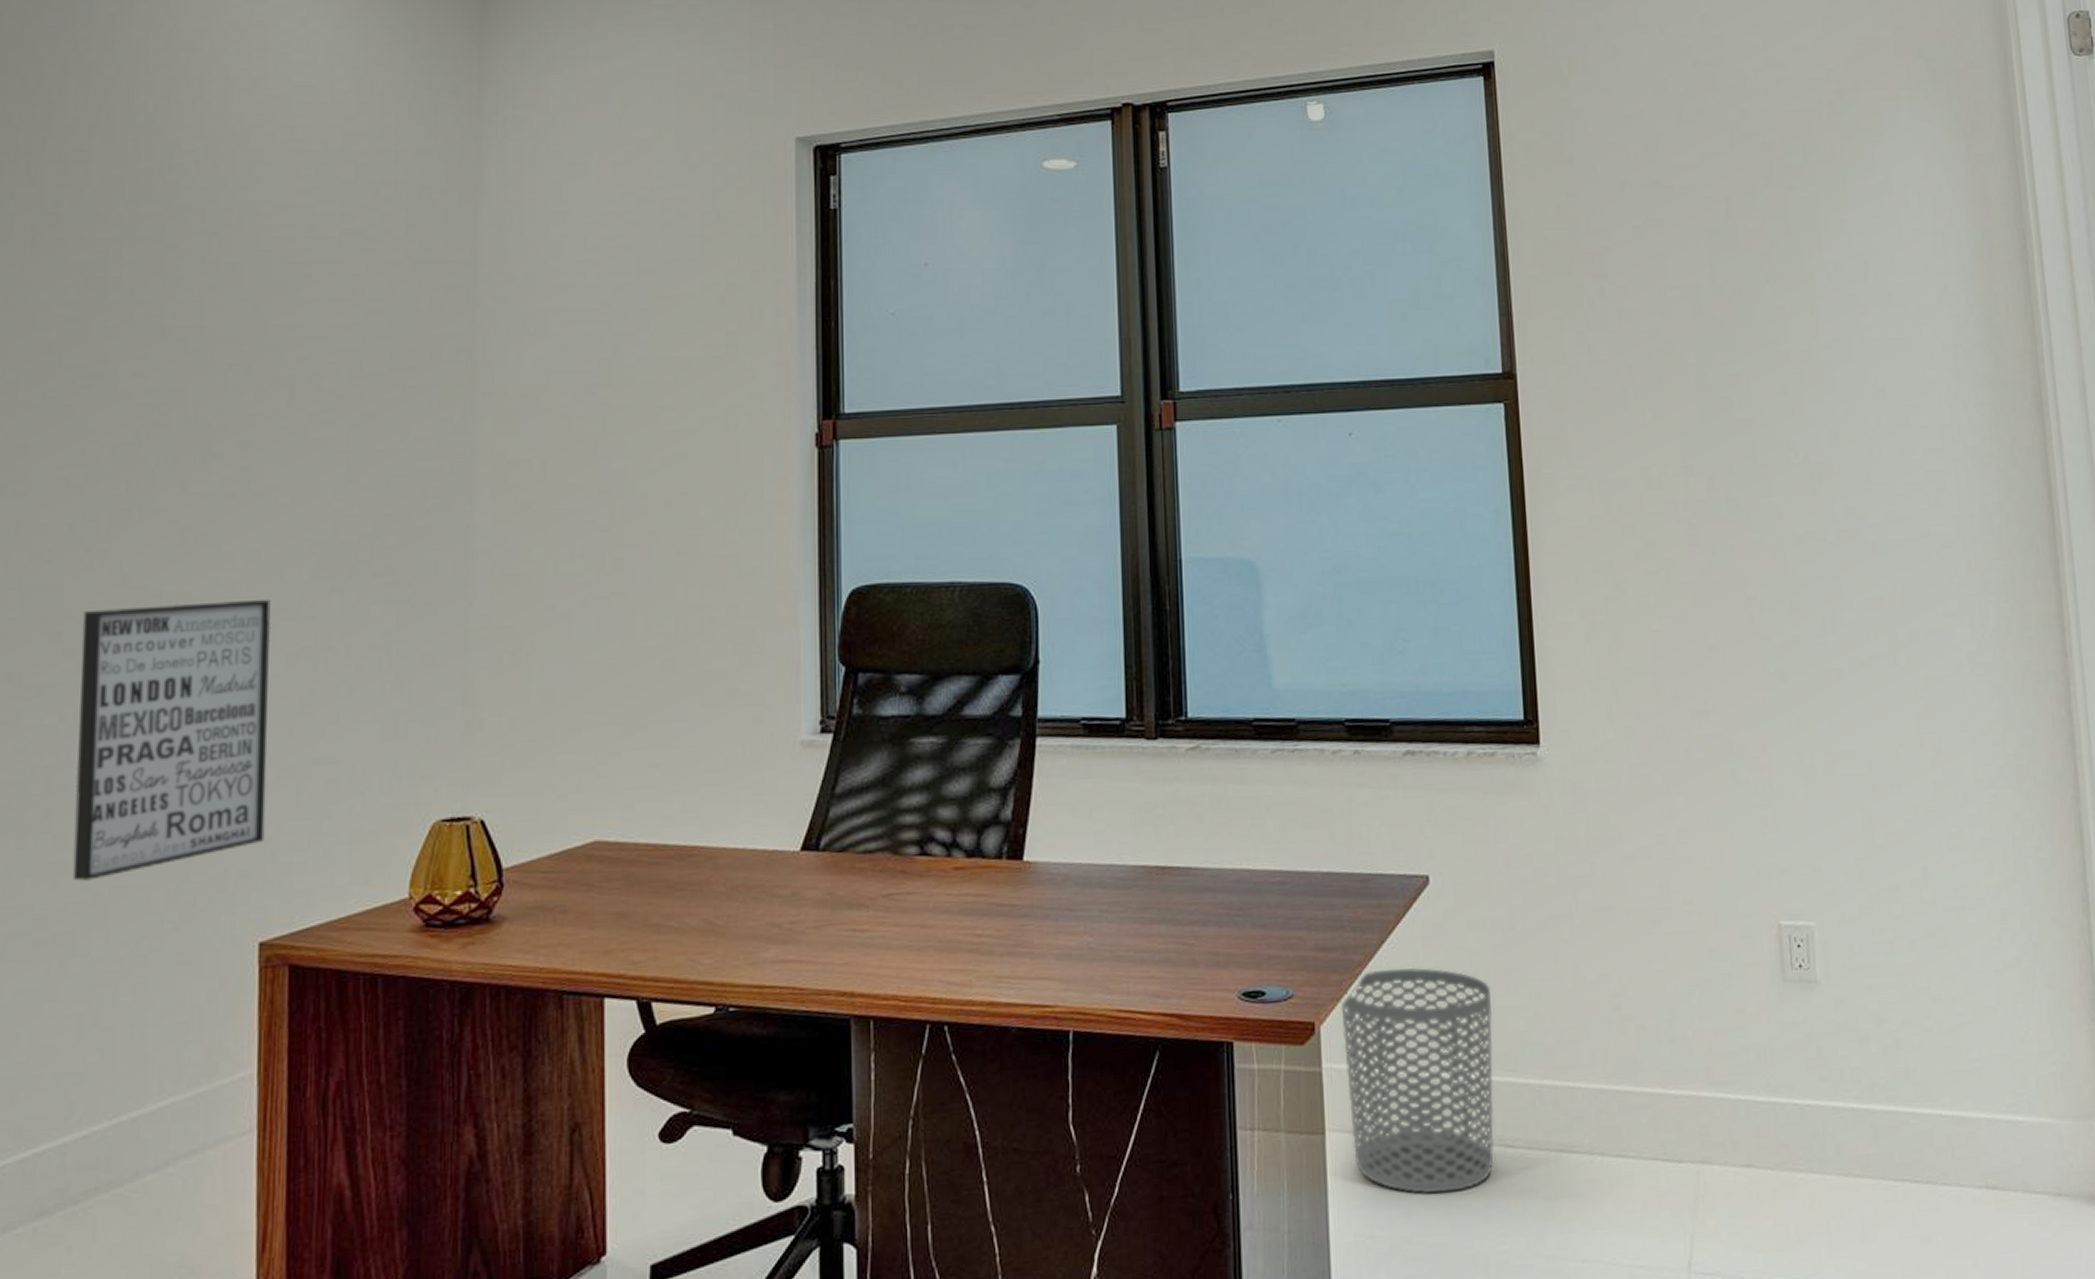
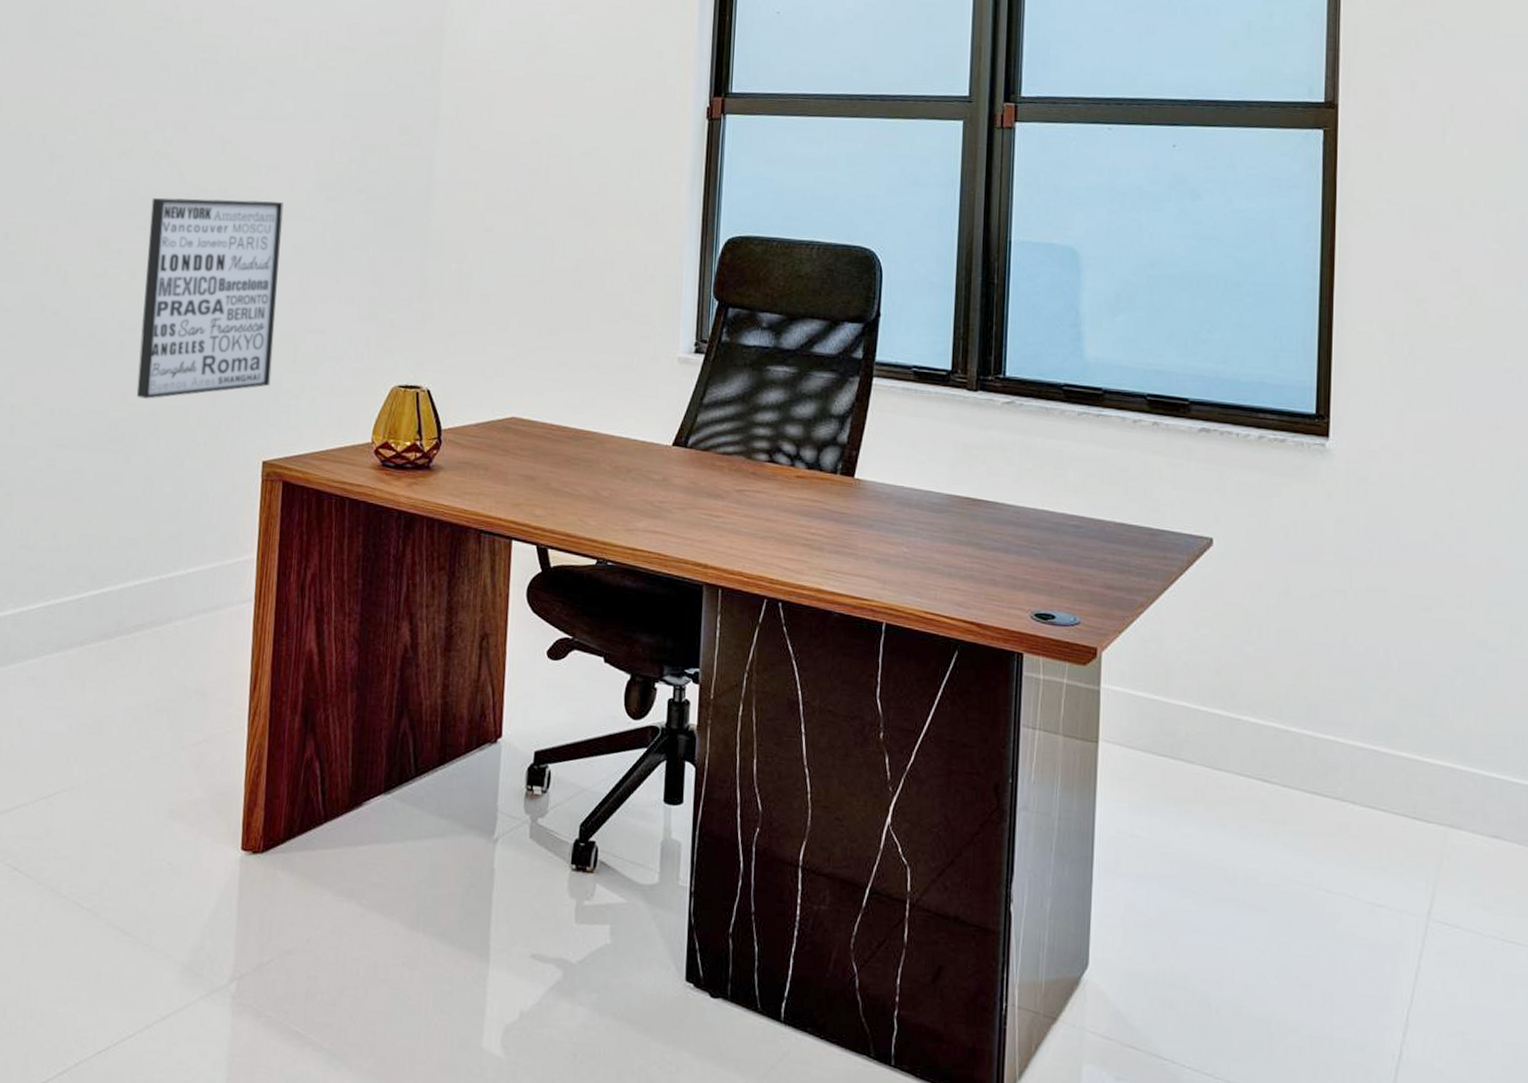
waste bin: present [1340,967,1494,1194] -> none [1122,612,1262,811]

